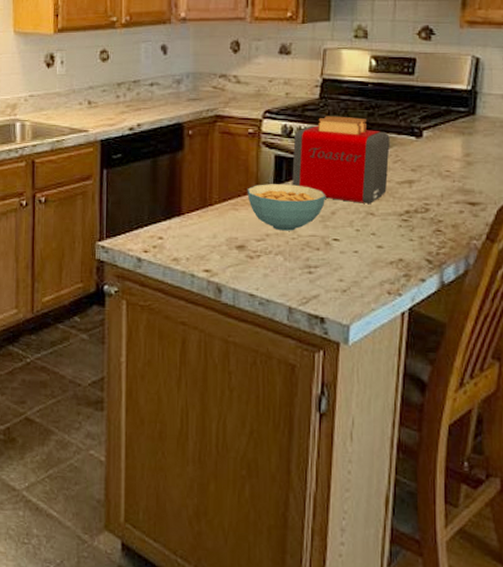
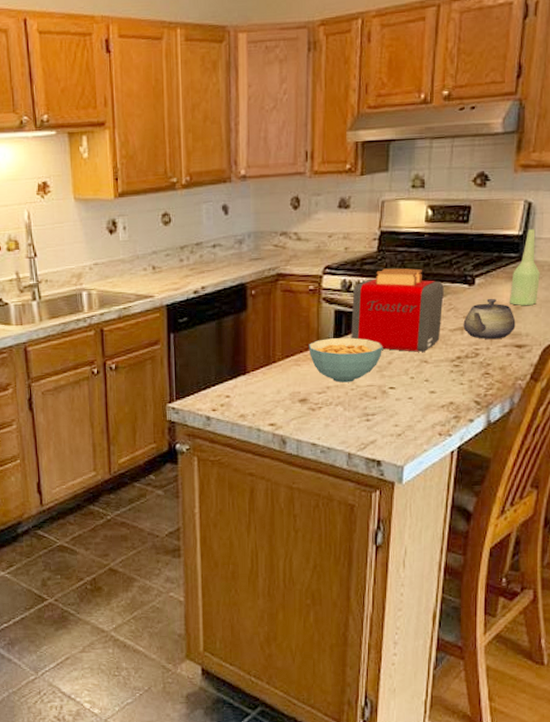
teapot: none [411,153,468,194] -> present [463,299,516,339]
bottle: none [460,85,492,161] -> present [510,229,540,305]

